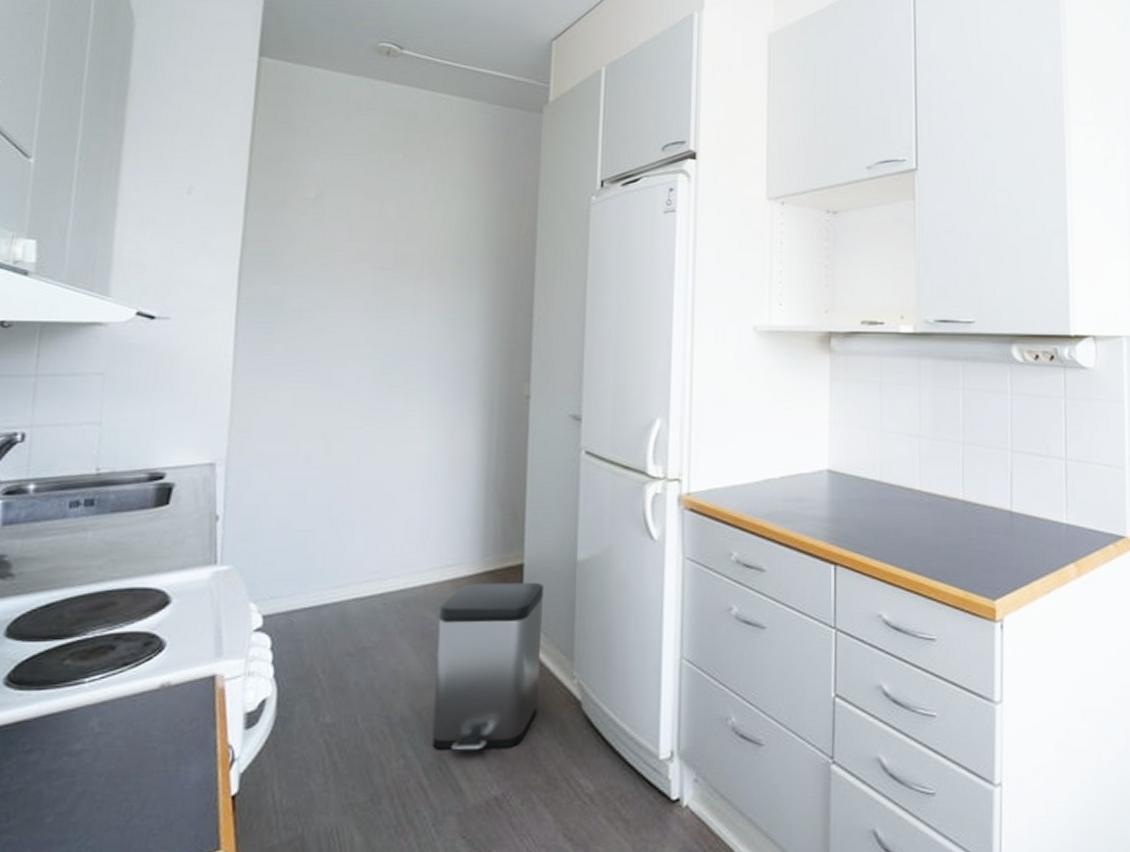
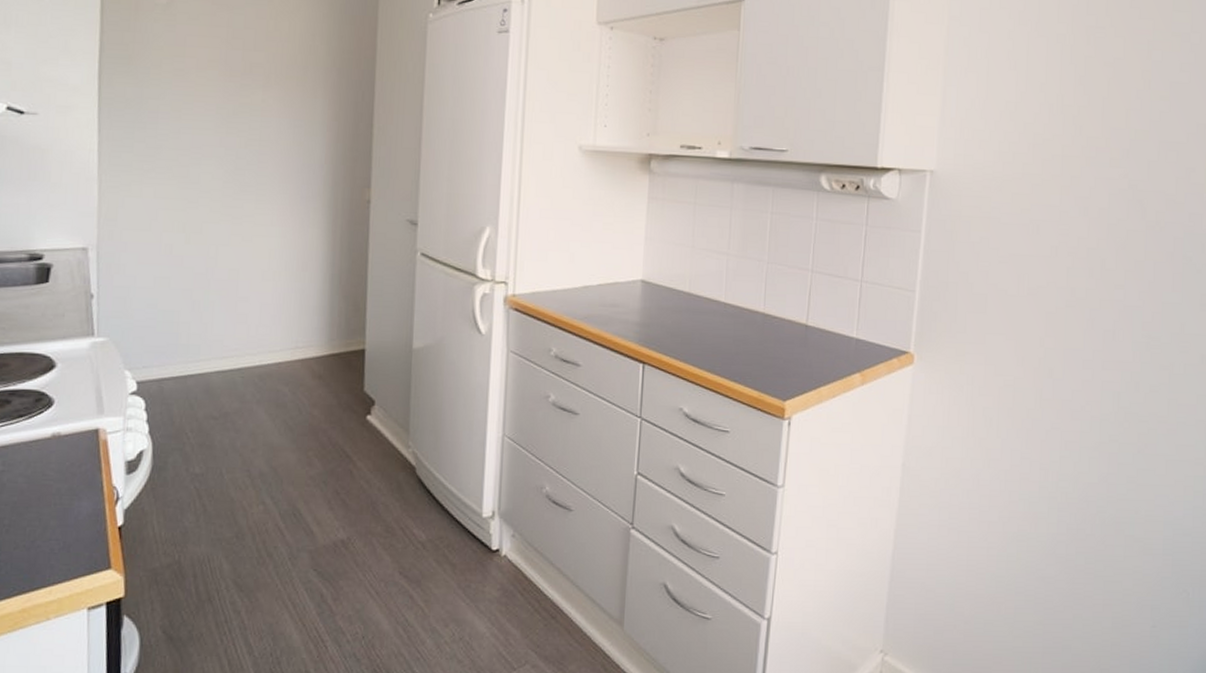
pedal bin: present [432,582,543,751] -> none [286,363,383,502]

